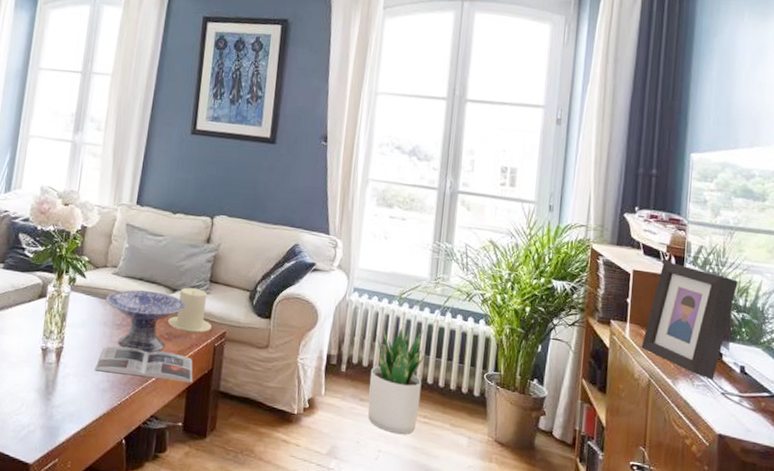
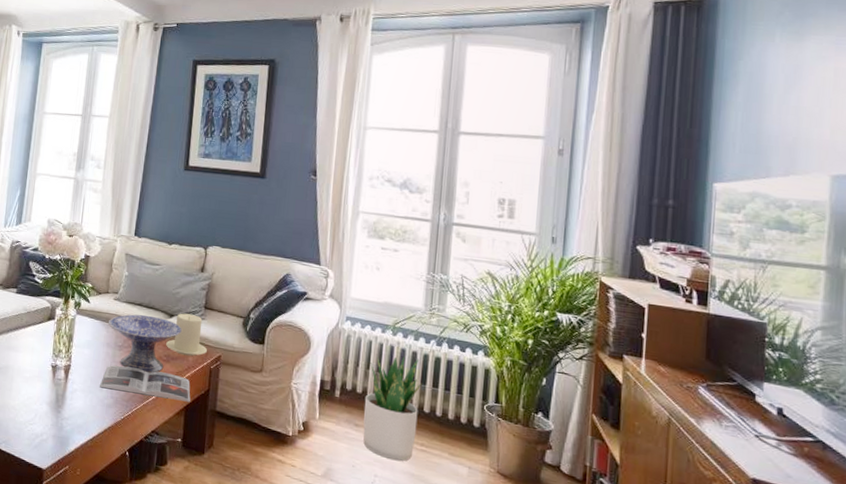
picture frame: present [641,261,738,380] -> none [659,295,773,421]

